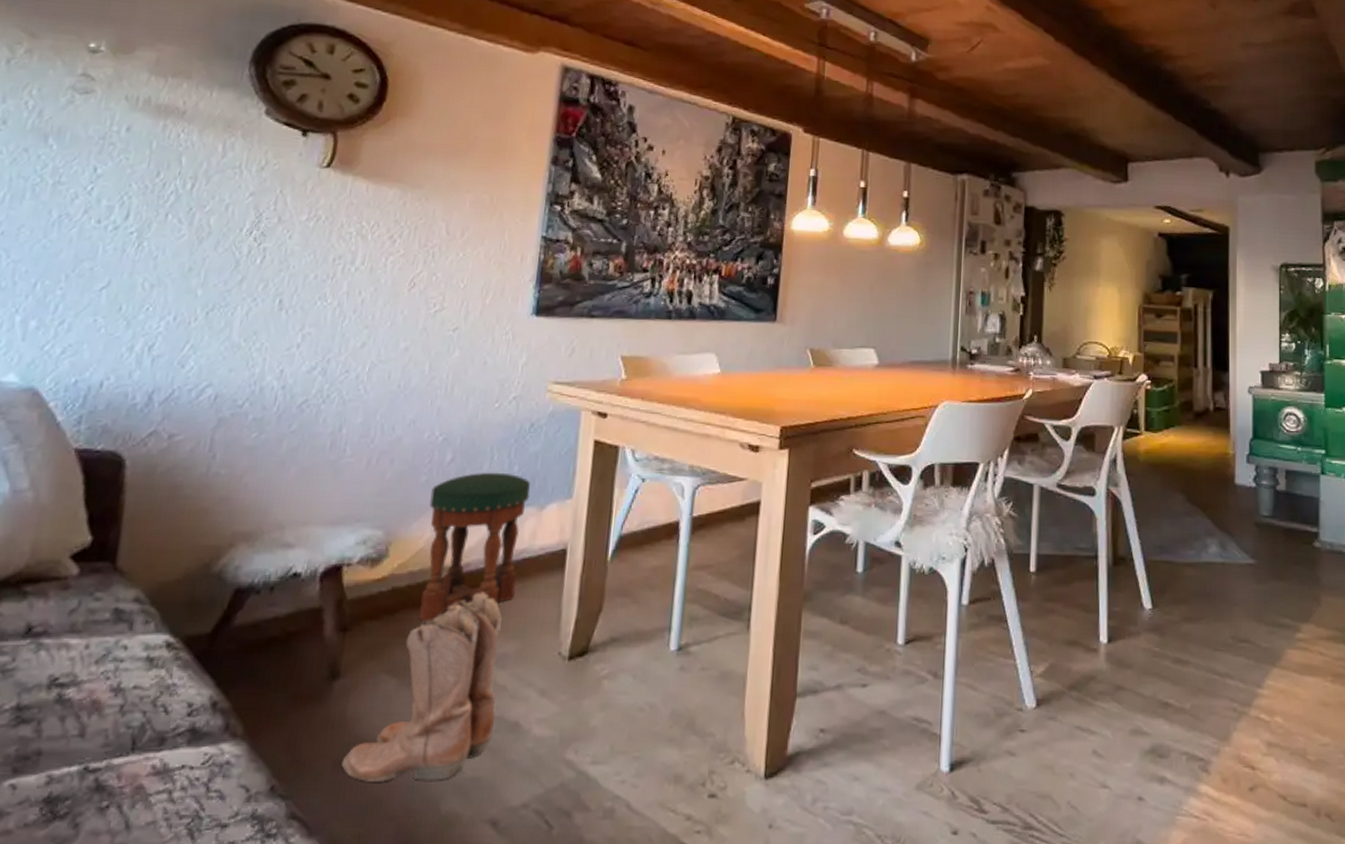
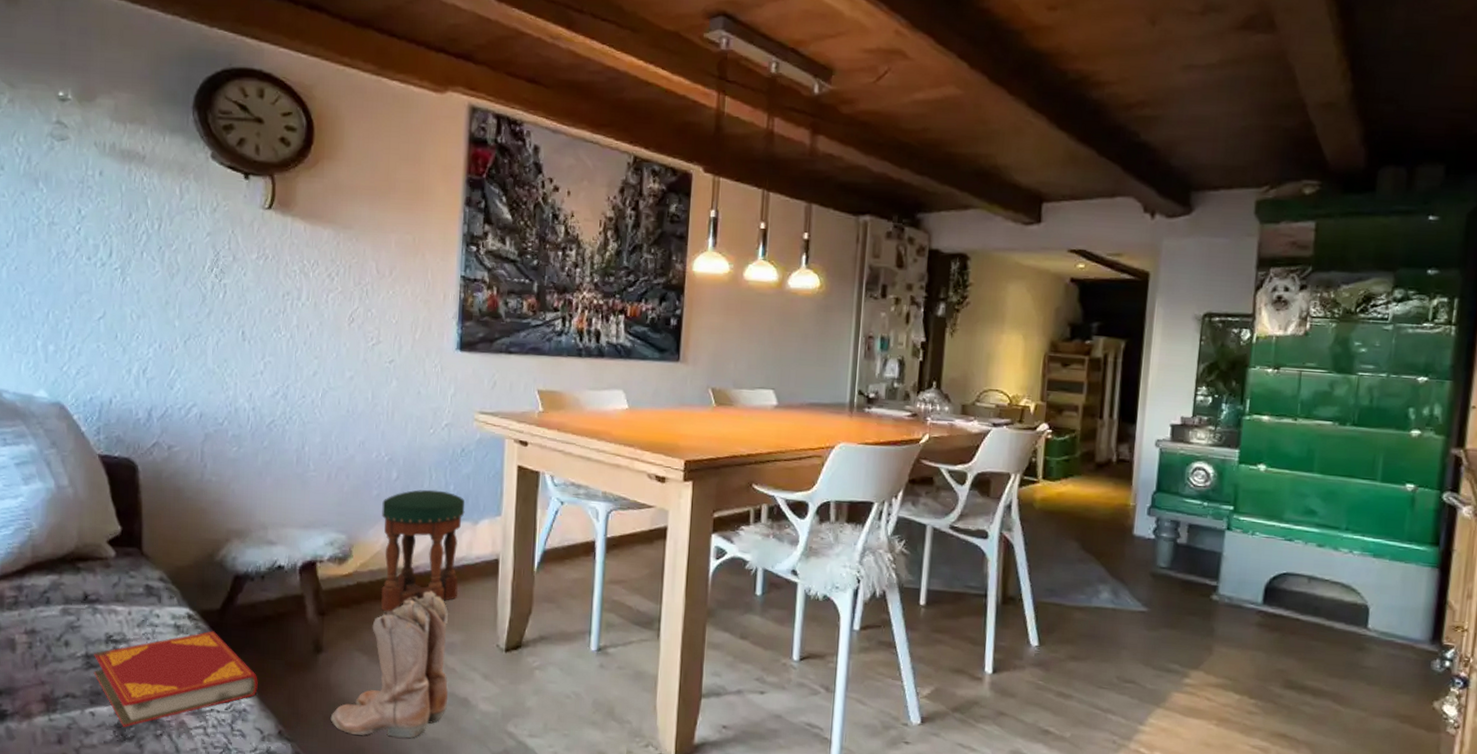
hardback book: none [23,662,251,801] -> present [93,631,258,727]

